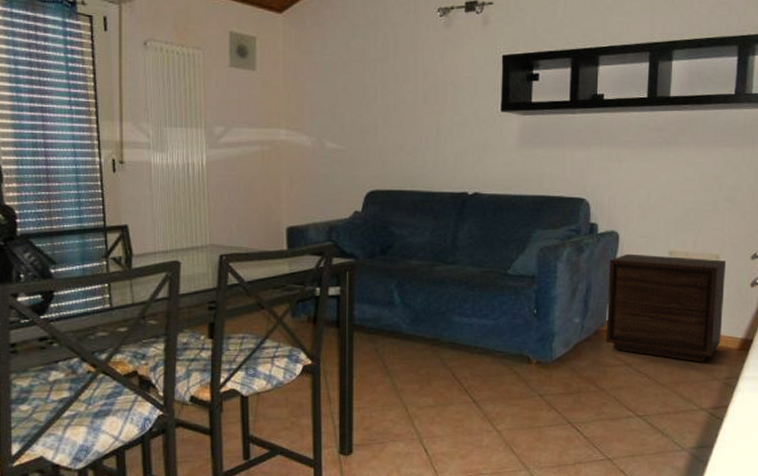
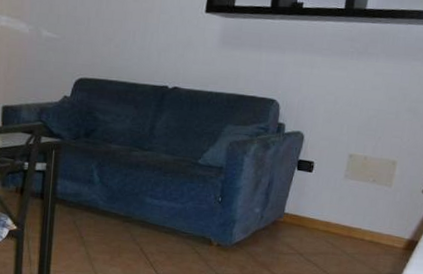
nightstand: present [606,253,727,363] -> none [282,153,402,258]

